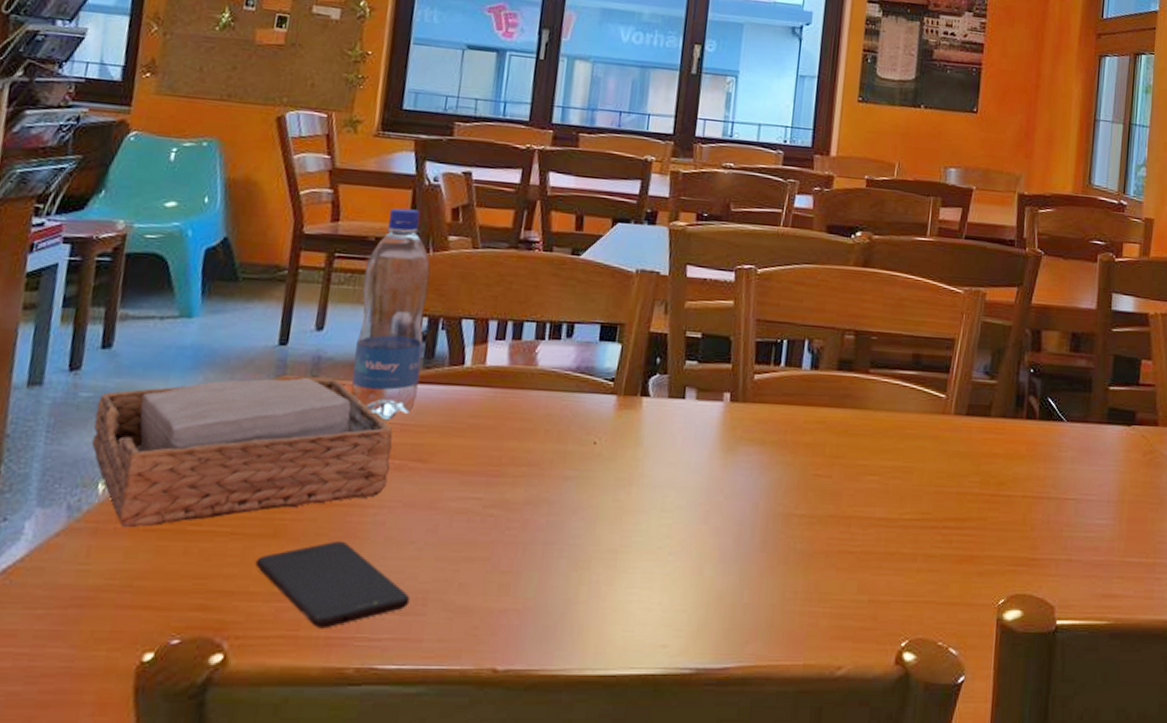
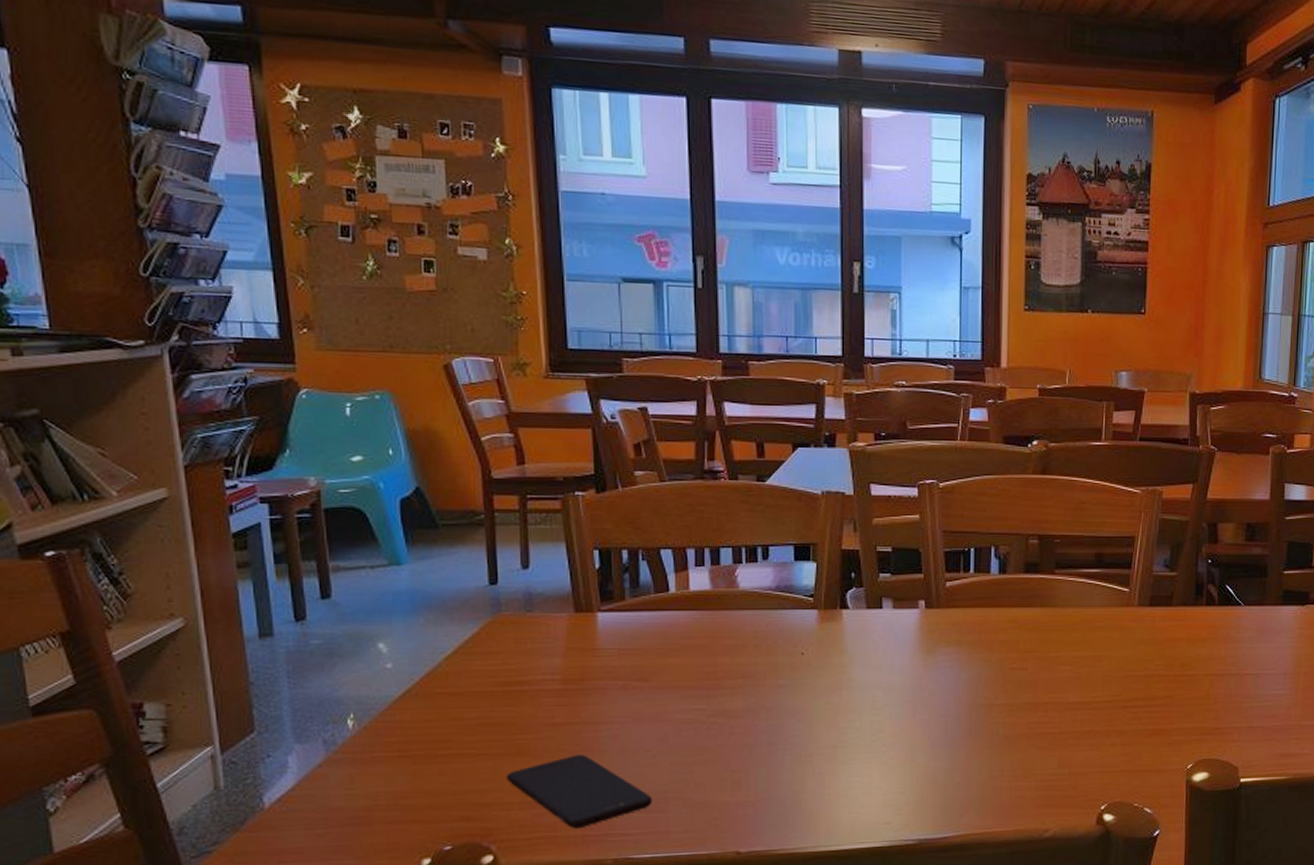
napkin holder: present [91,377,393,528] -> none [329,612,615,756]
bottle: present [351,208,431,419] -> none [559,447,629,645]

